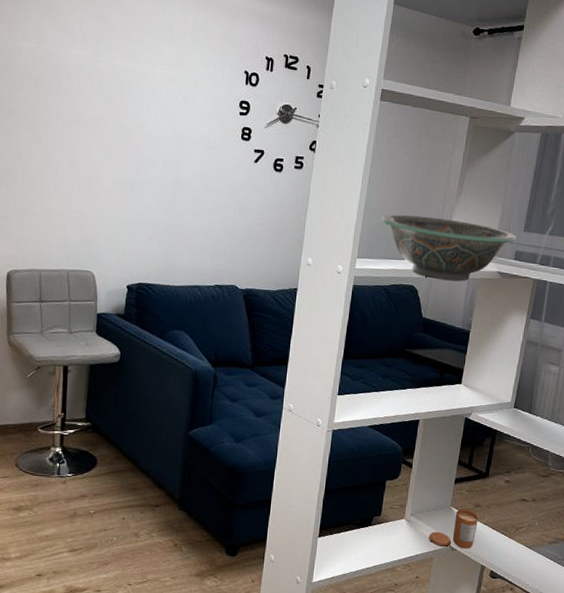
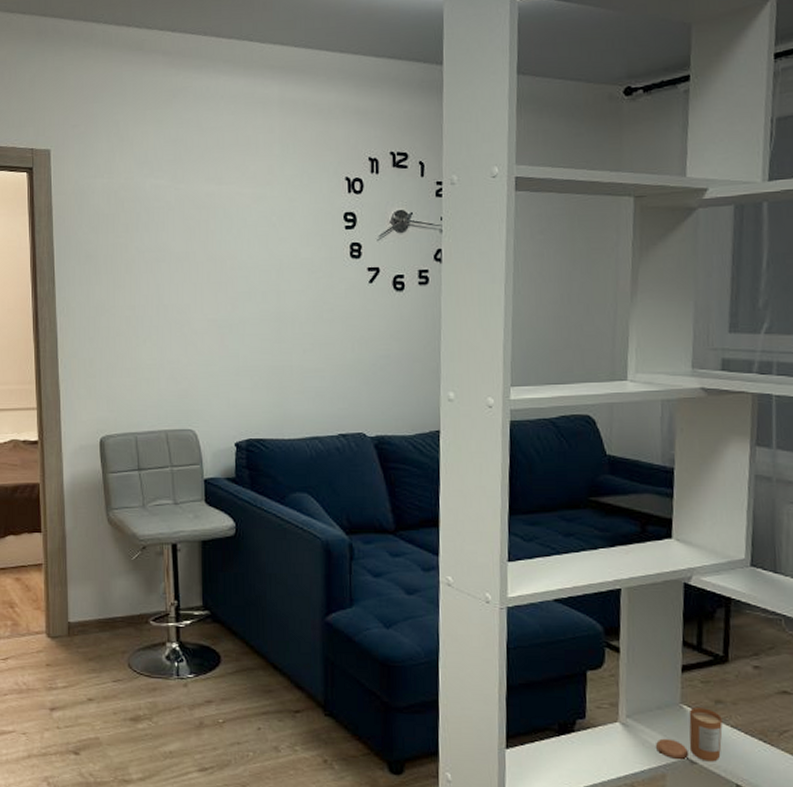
decorative bowl: present [381,214,516,282] -> none [535,326,720,405]

